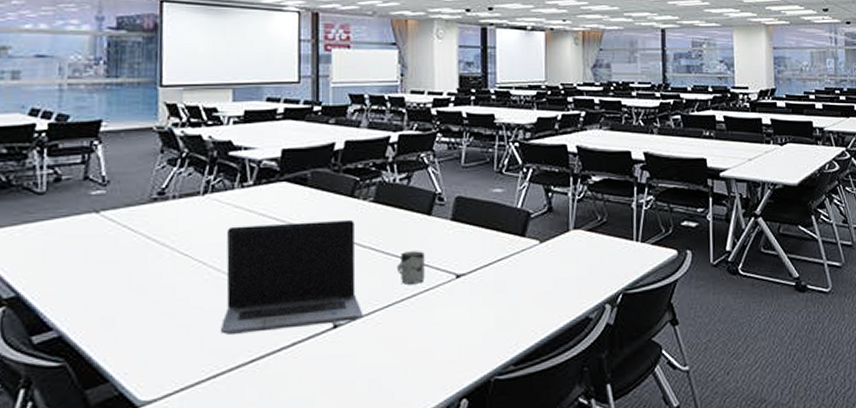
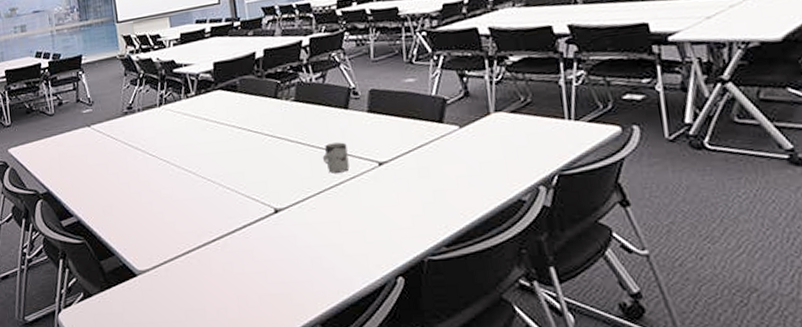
laptop computer: present [221,219,364,334] -> none [181,118,299,219]

